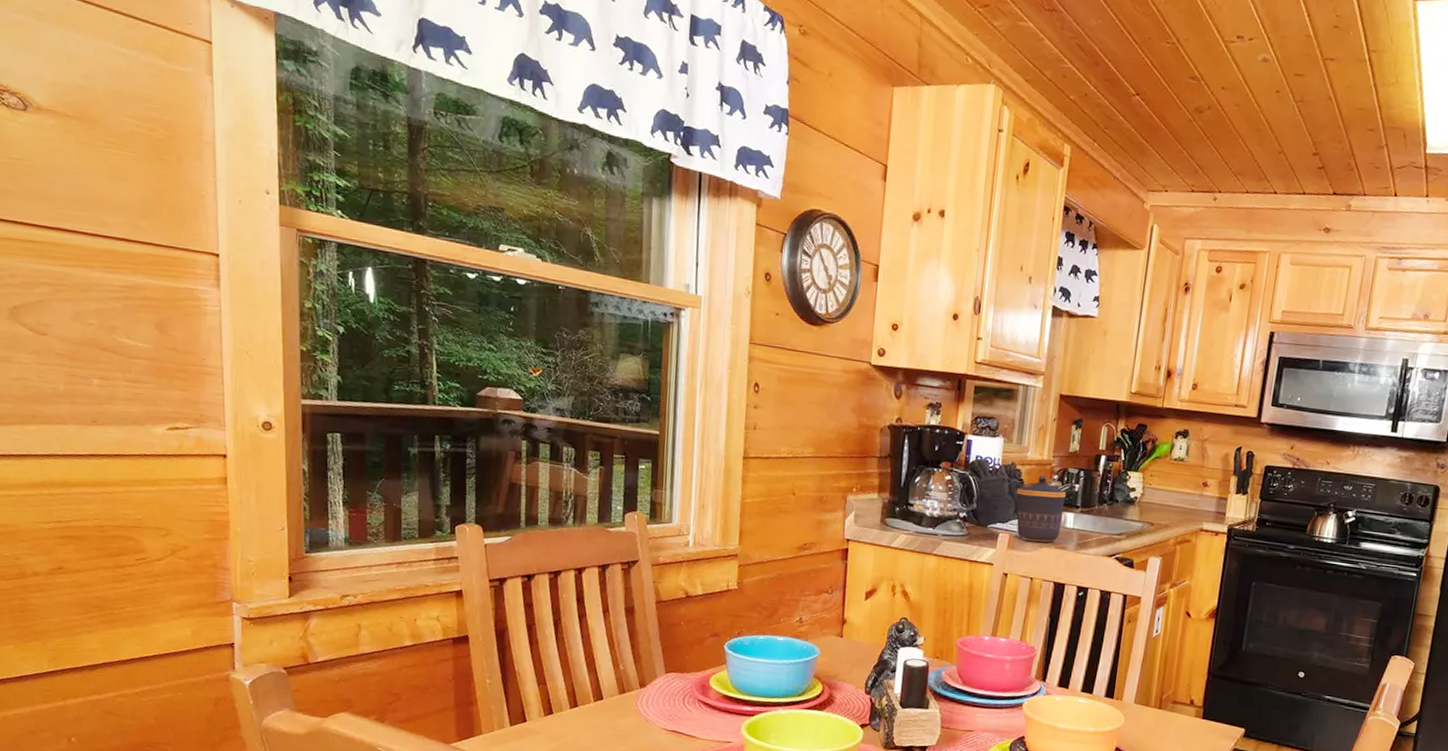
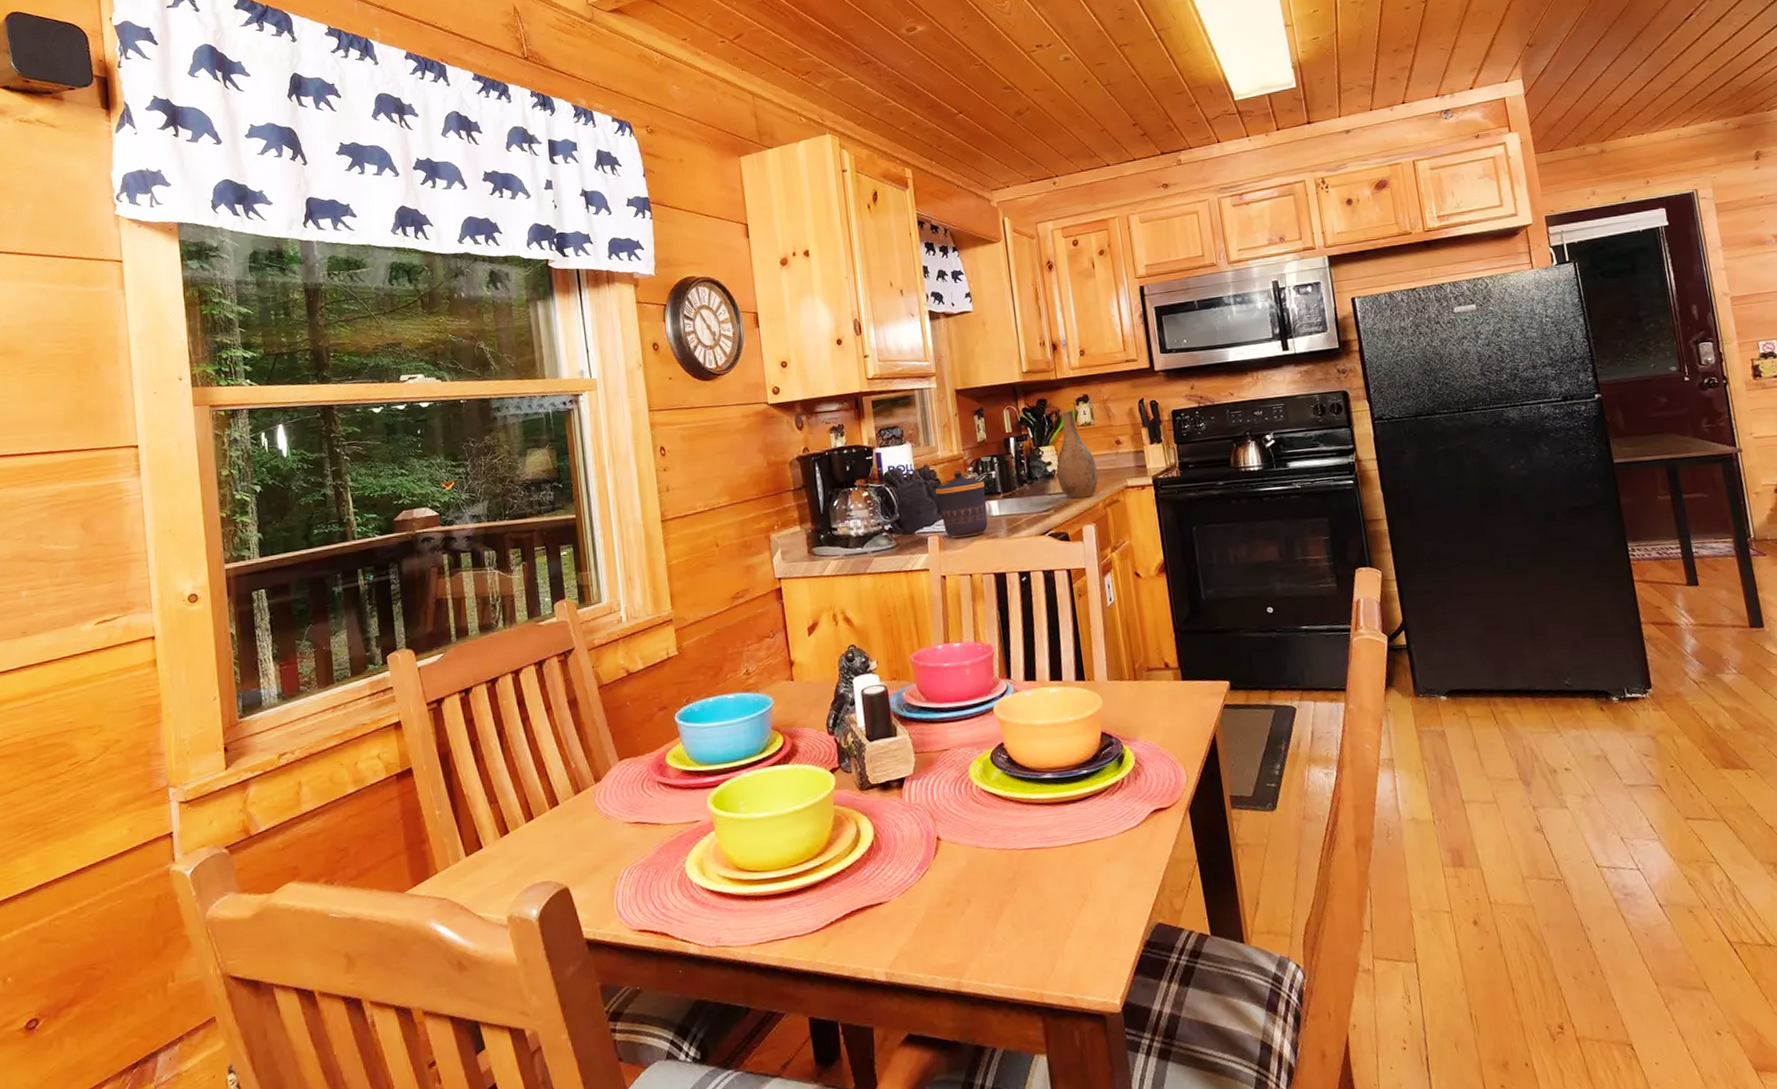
vase: none [1137,440,1179,531] -> present [1056,409,1099,499]

